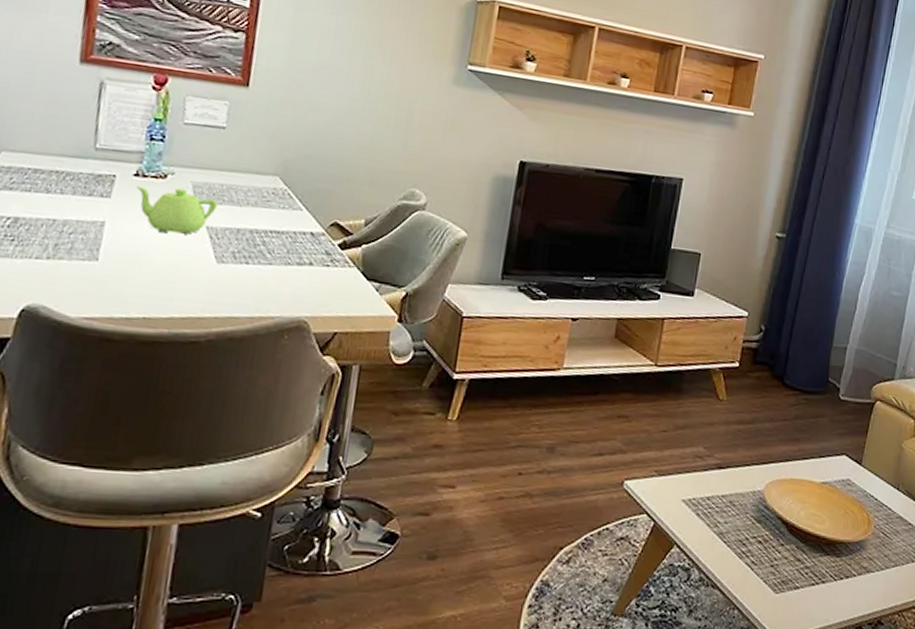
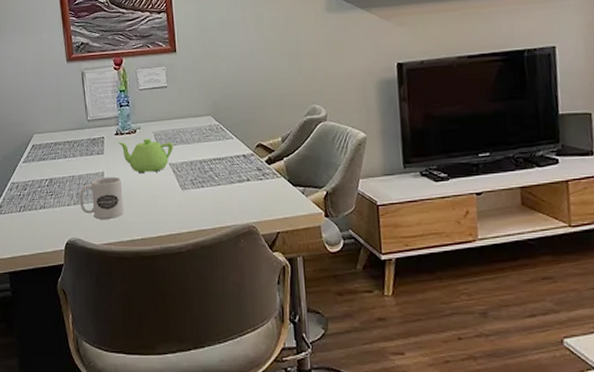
mug: none [56,228,130,286] -> present [79,176,123,219]

